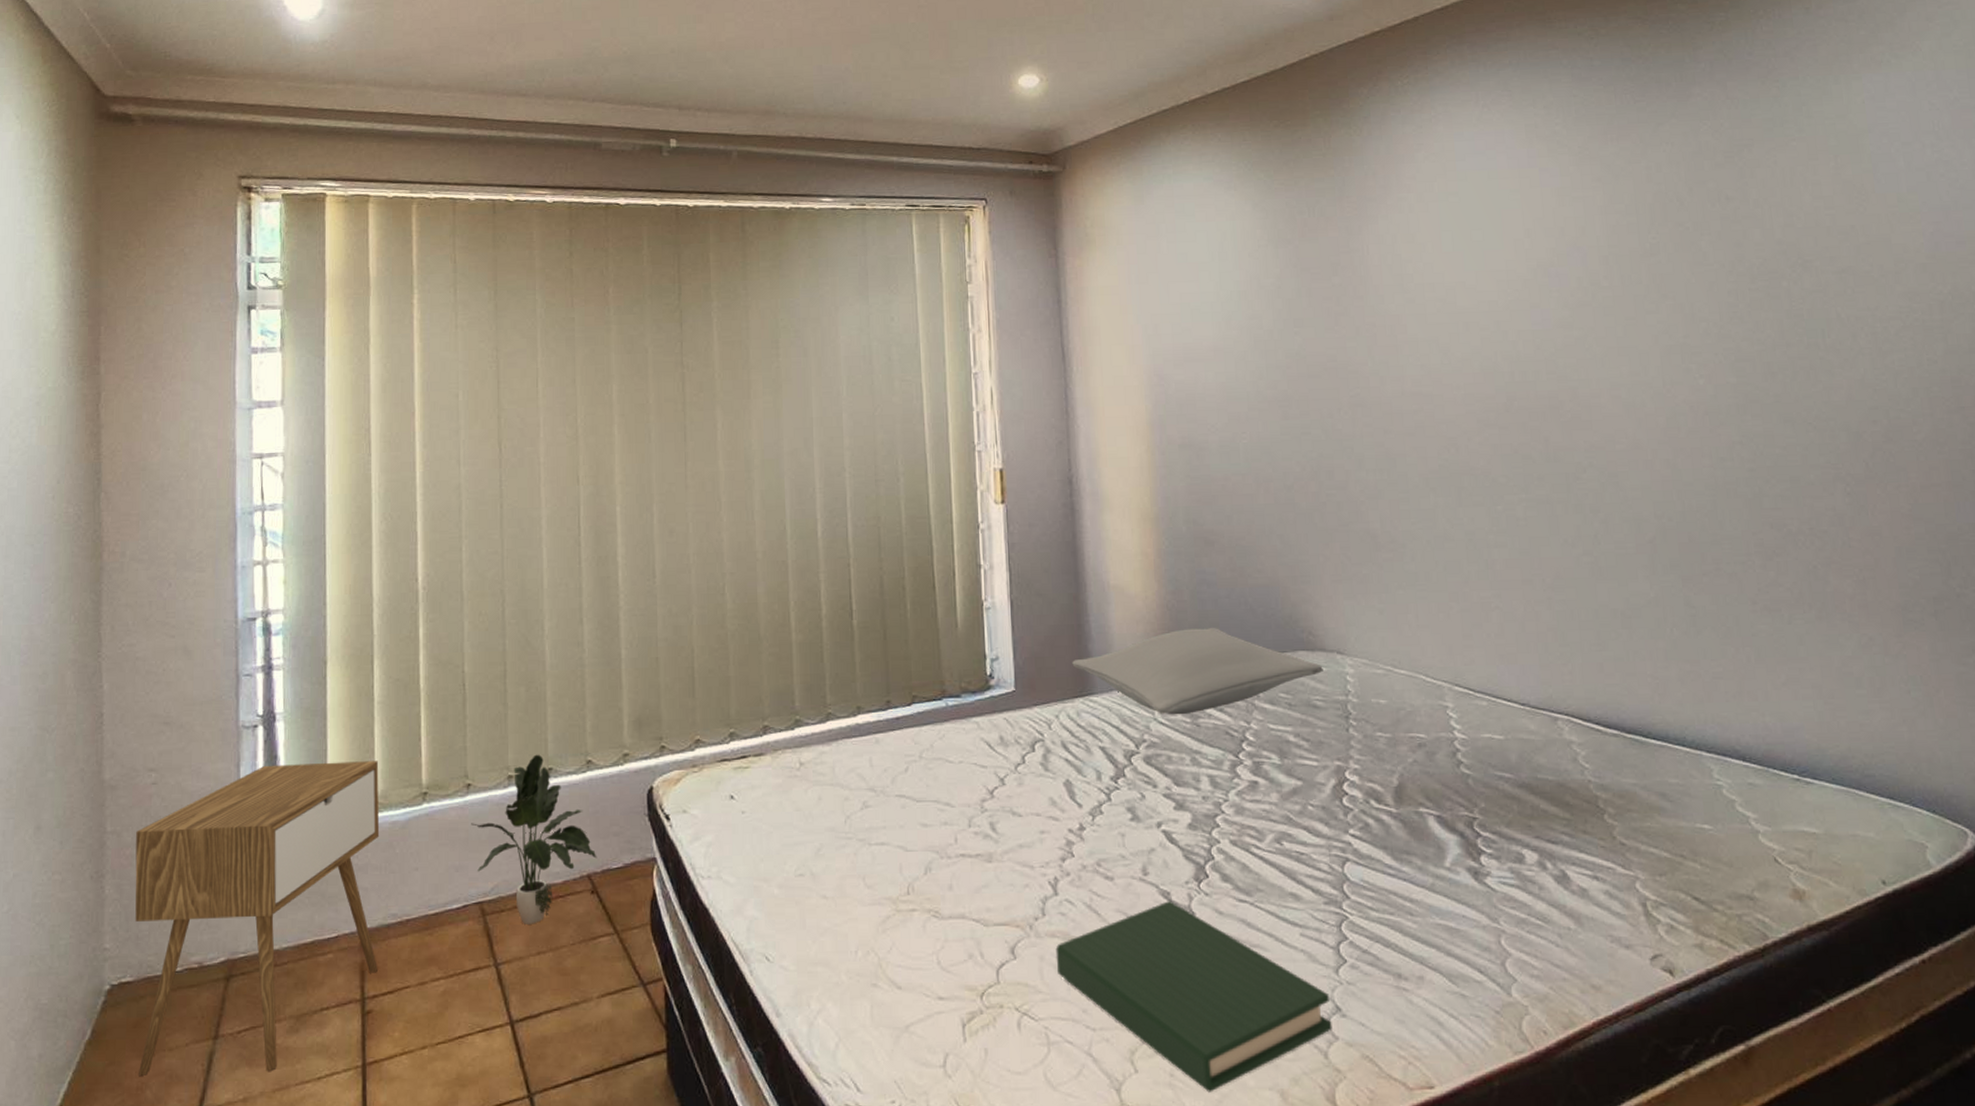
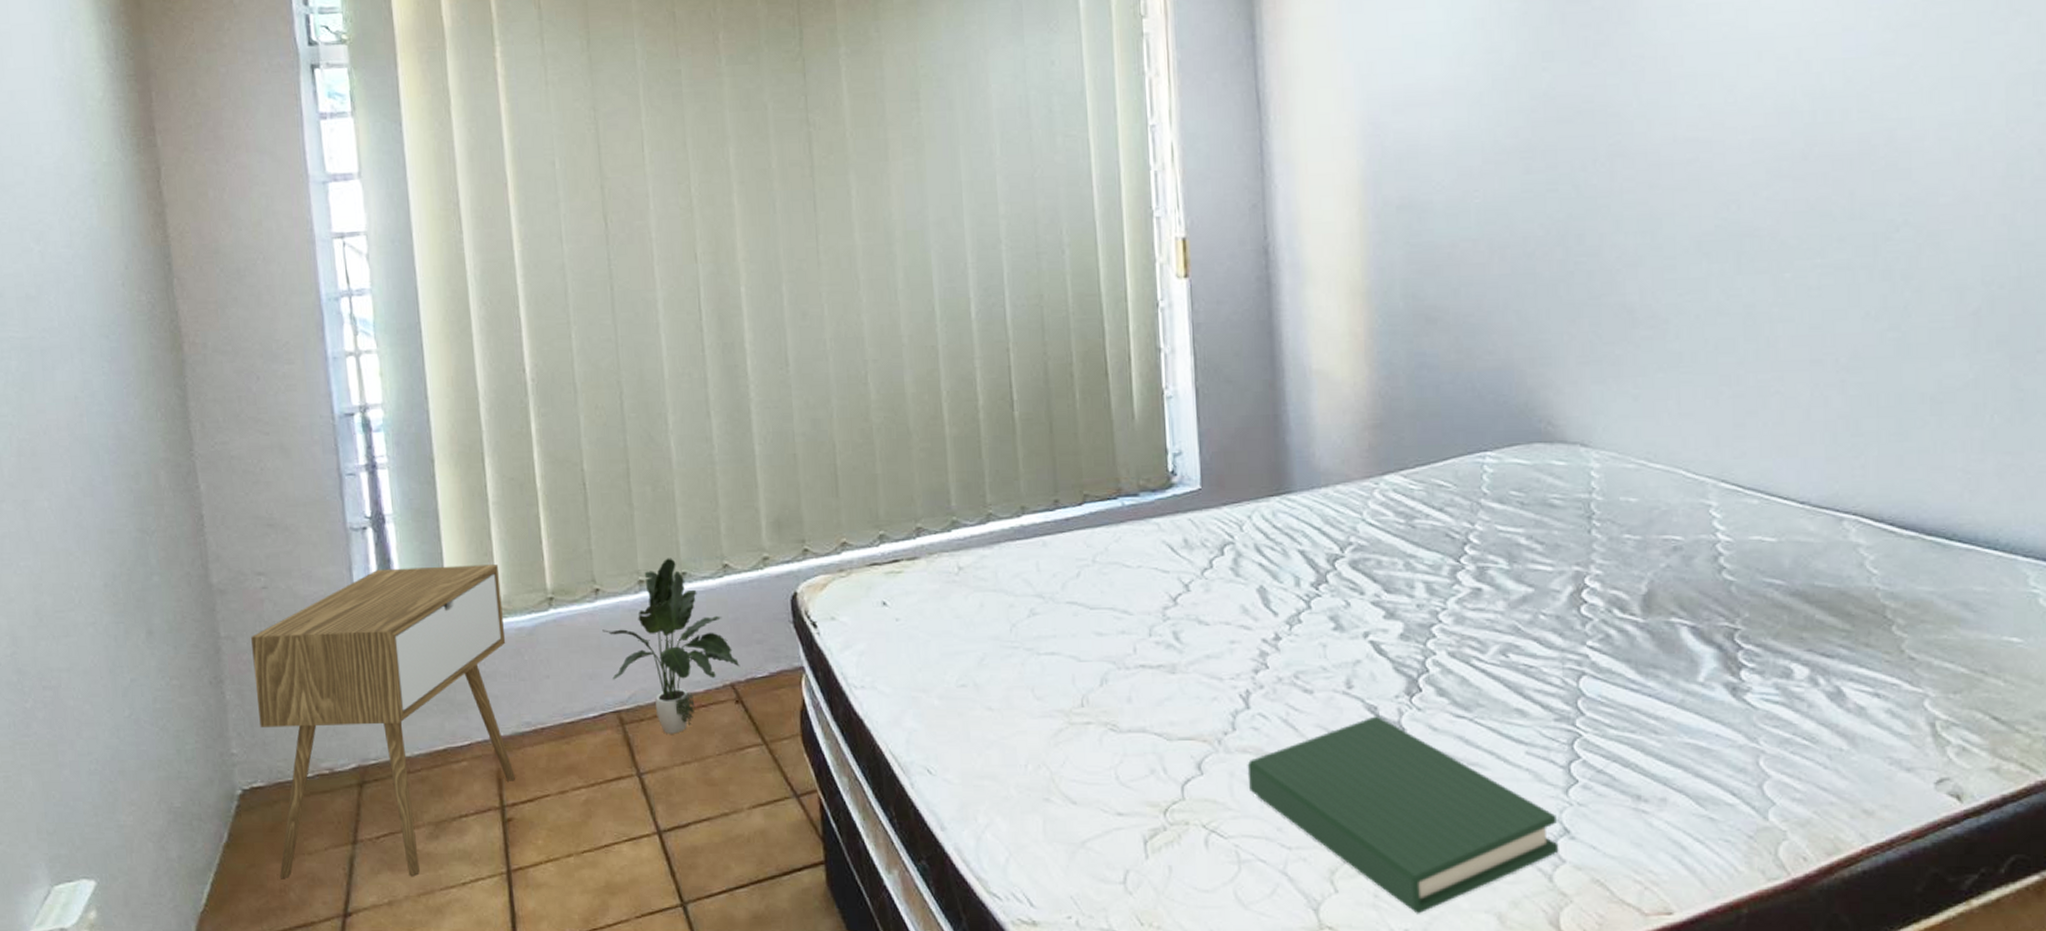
pillow: present [1072,627,1323,715] -> none [1267,416,1563,516]

